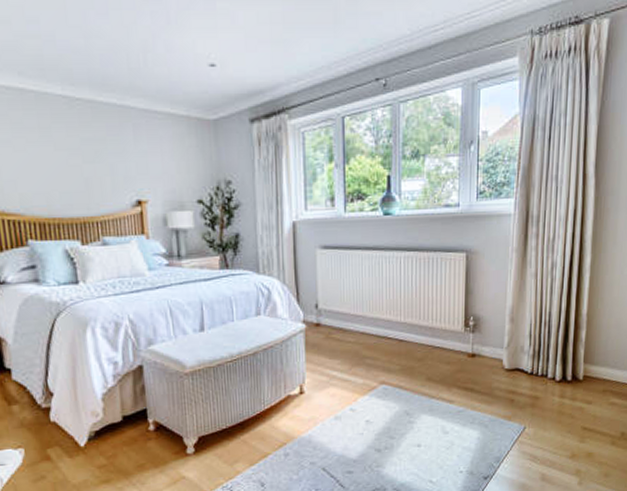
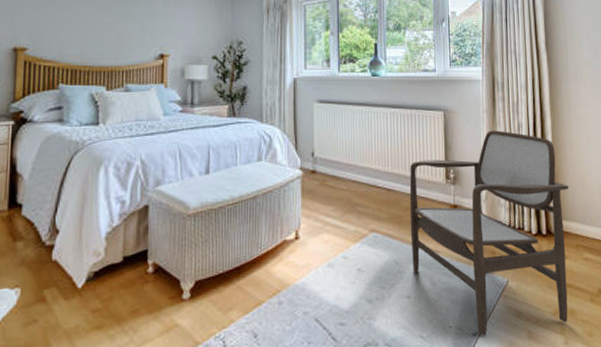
armchair: none [423,271,603,479] -> present [409,130,569,336]

